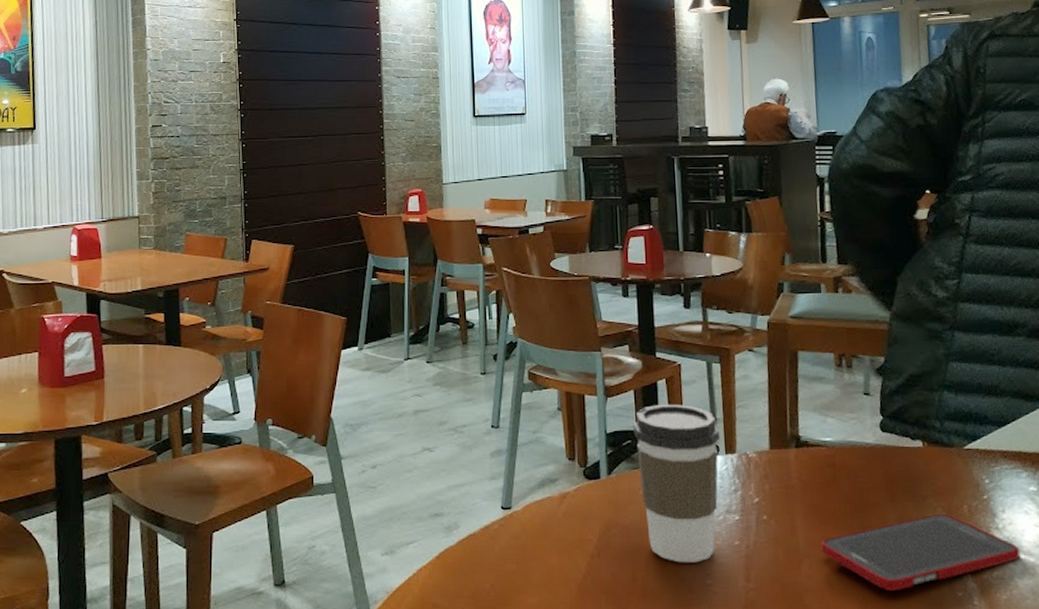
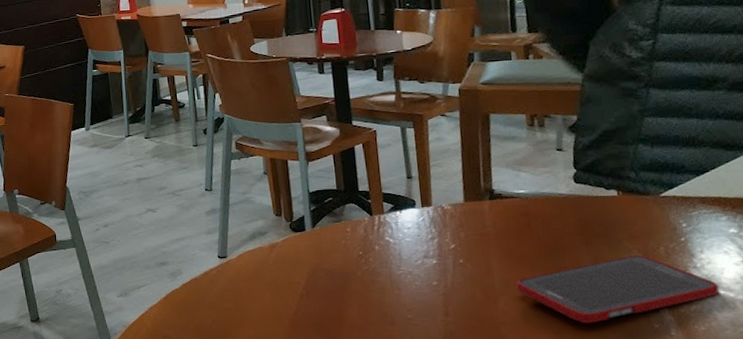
coffee cup: present [633,404,721,563] -> none [333,165,417,301]

